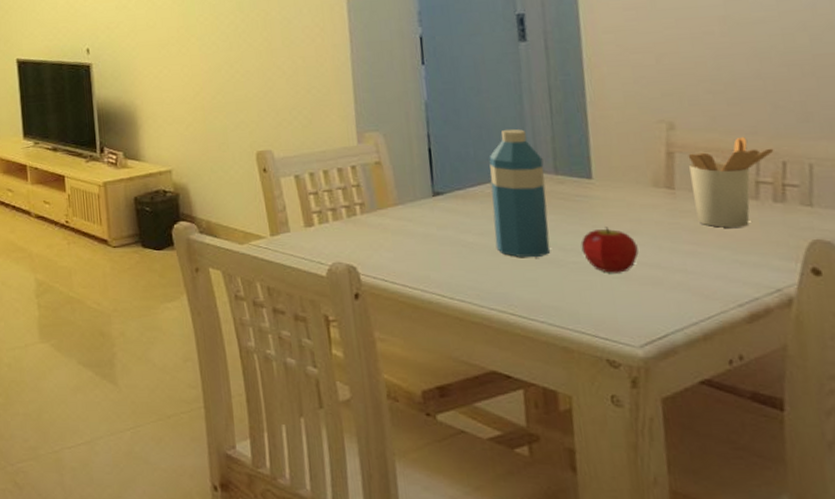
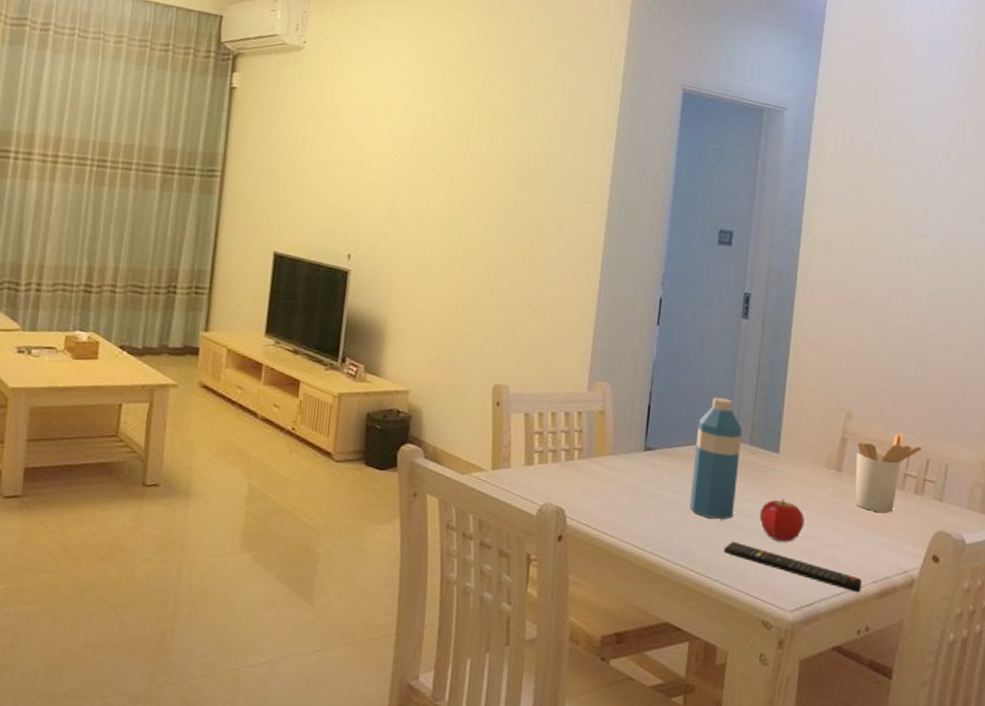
remote control: none [545,279,725,319] -> present [723,541,862,593]

